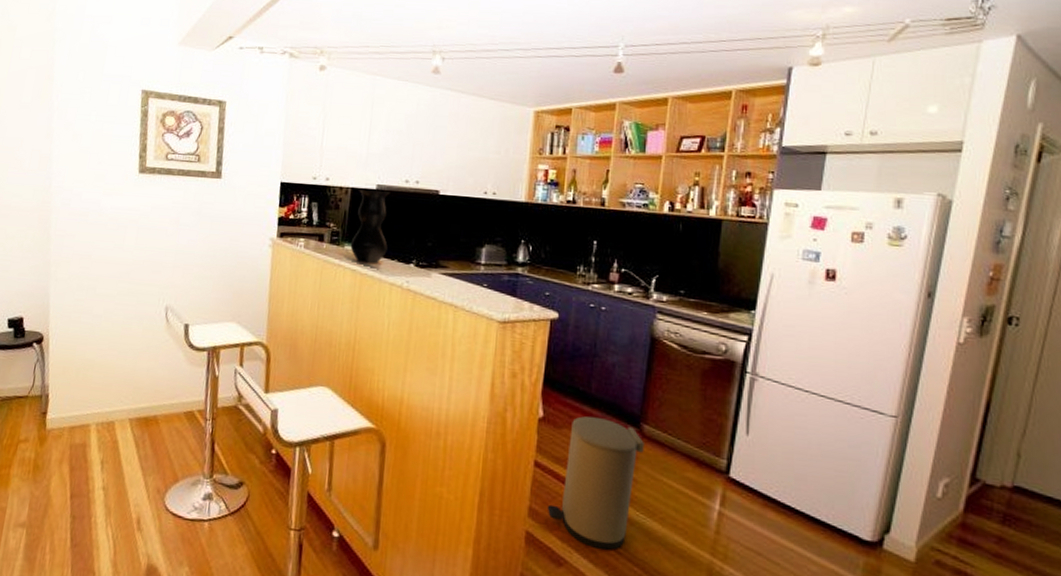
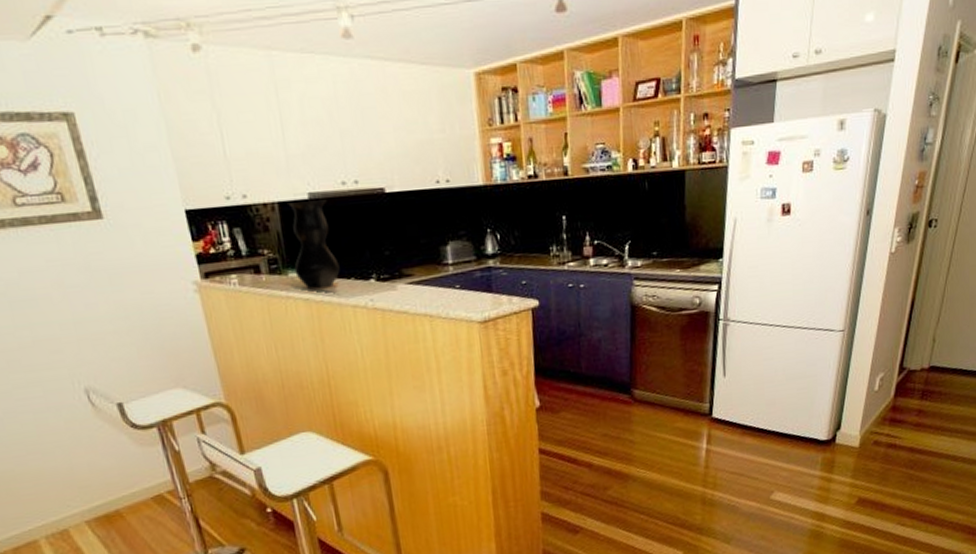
pedal bin: present [547,416,644,550] -> none [557,393,637,510]

